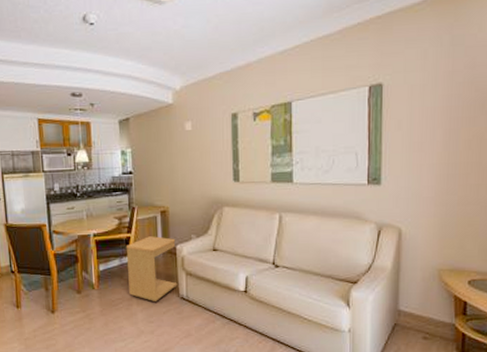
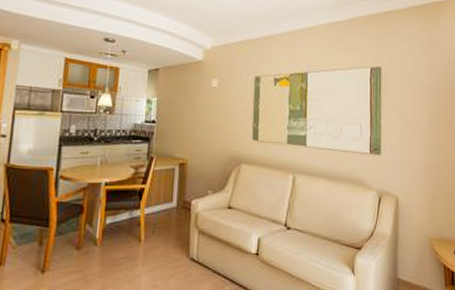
side table: present [125,236,178,301] -> none [135,189,192,262]

